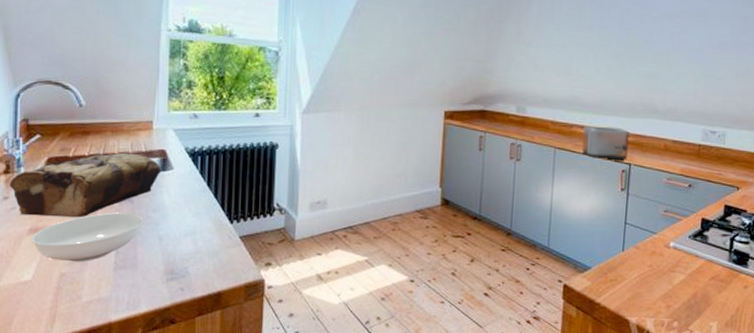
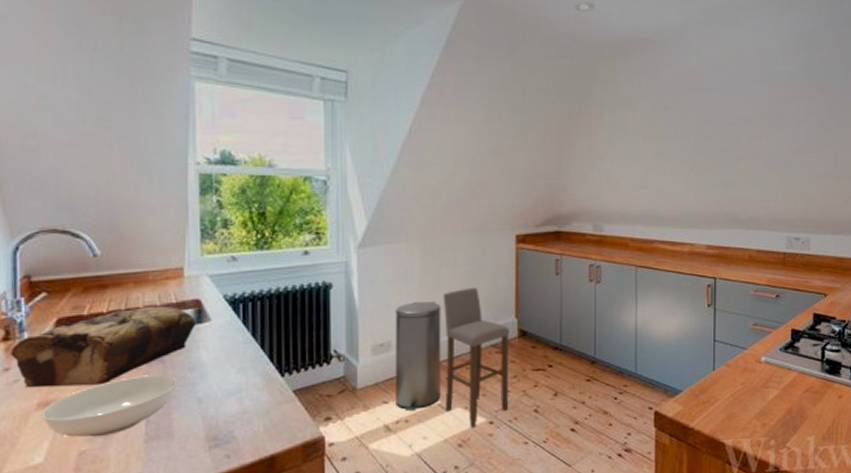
pedal bin: none [328,166,373,265] -> present [395,302,442,412]
bar stool: none [372,156,434,283] -> present [443,287,510,427]
toaster: present [582,125,630,160] -> none [664,240,714,275]

